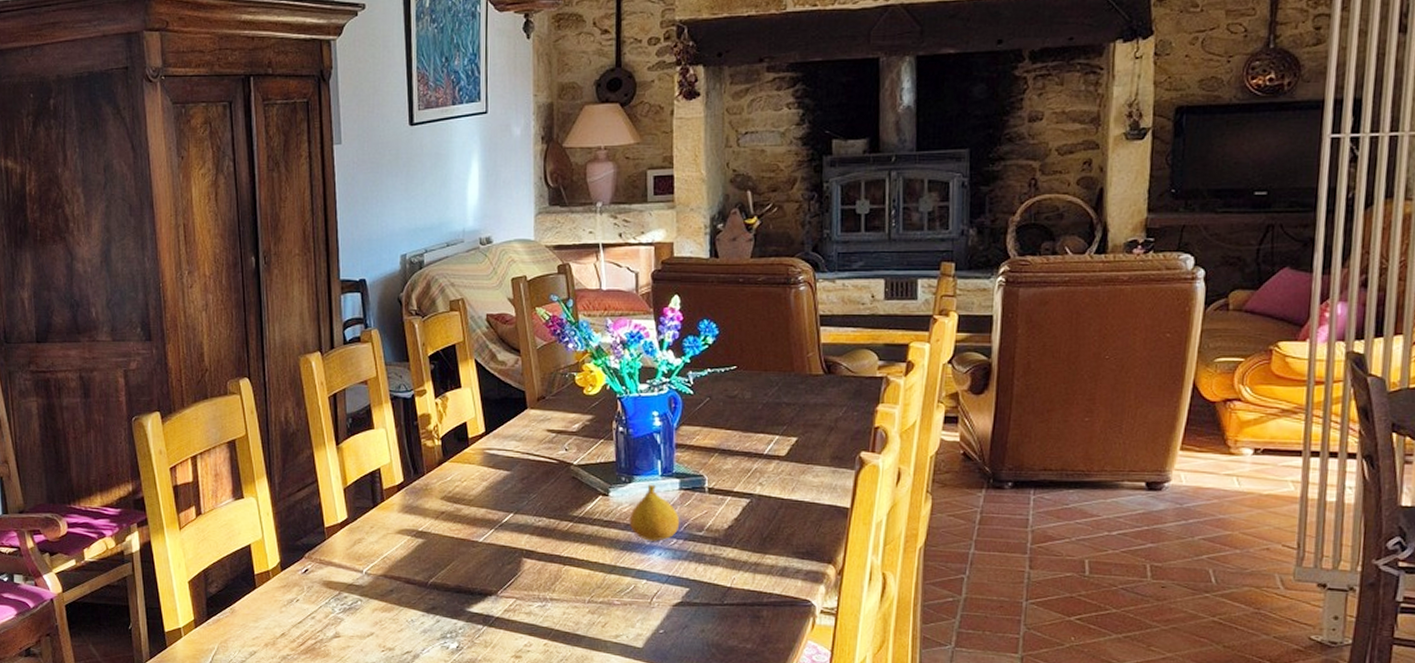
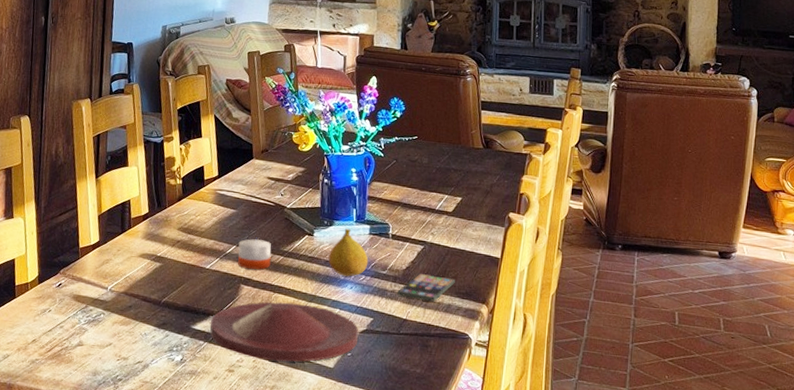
plate: none [488,575,672,643] -> present [210,302,359,362]
candle: none [516,502,558,539] -> present [238,237,271,270]
smartphone: none [719,533,792,565] -> present [397,274,455,302]

